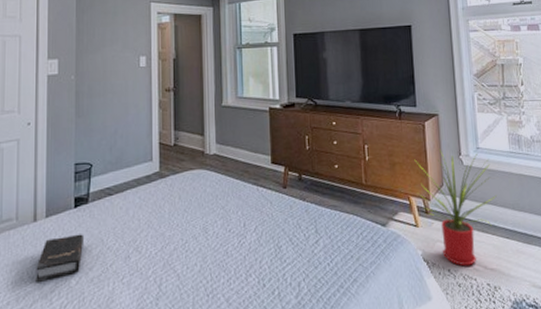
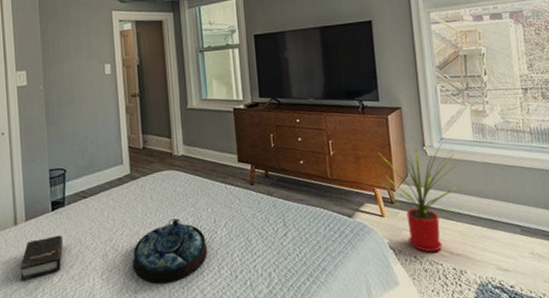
serving tray: none [155,221,236,291] -> present [132,219,208,284]

